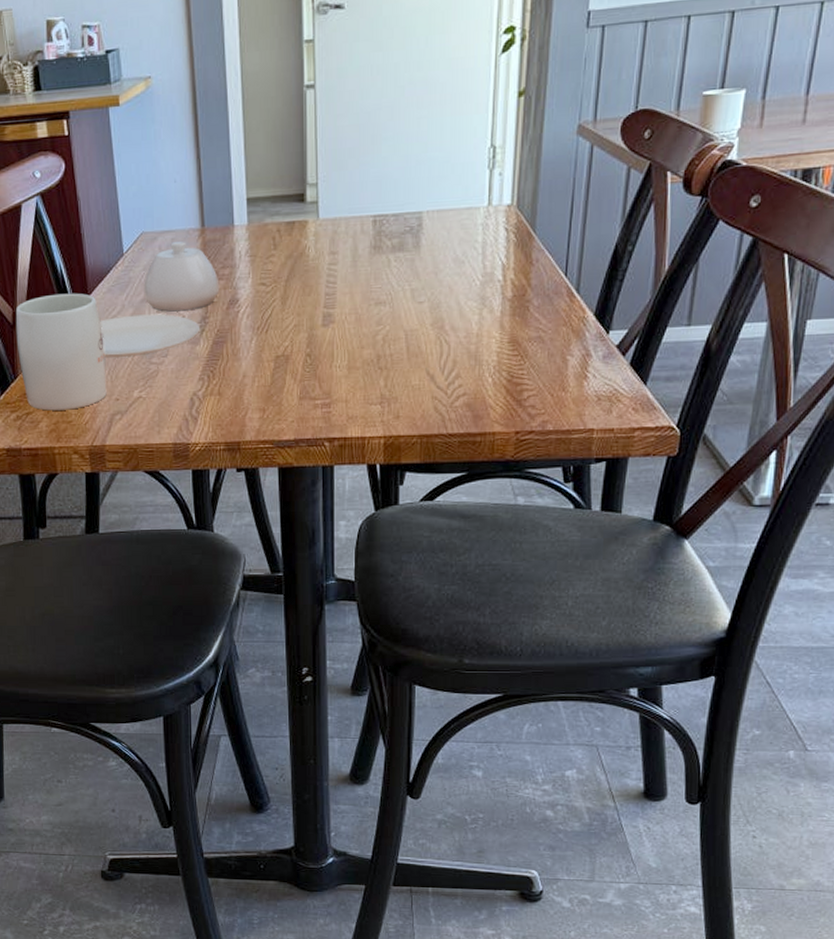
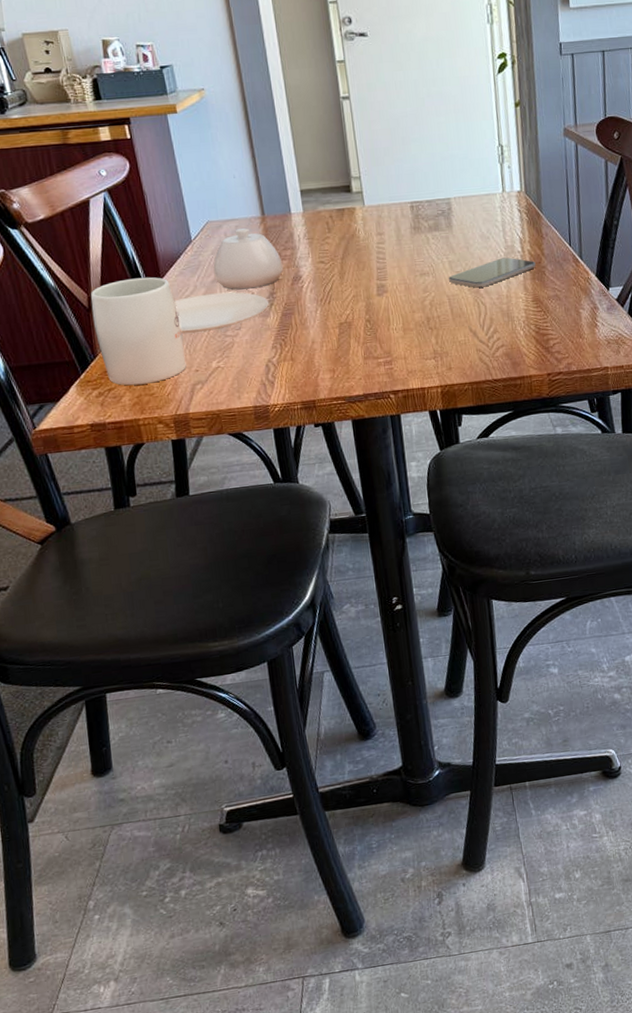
smartphone: none [408,287,519,323] -> present [448,257,536,288]

